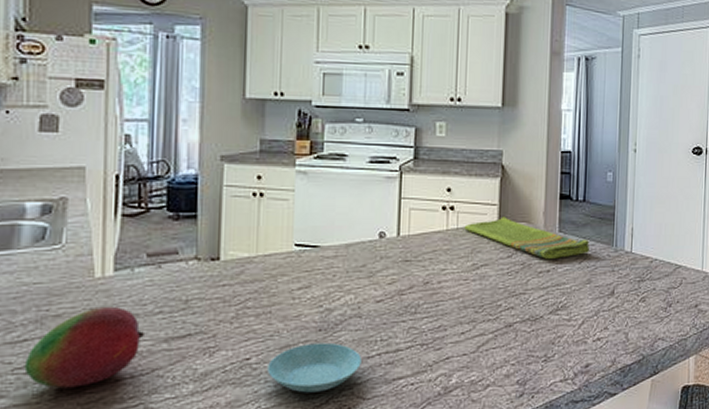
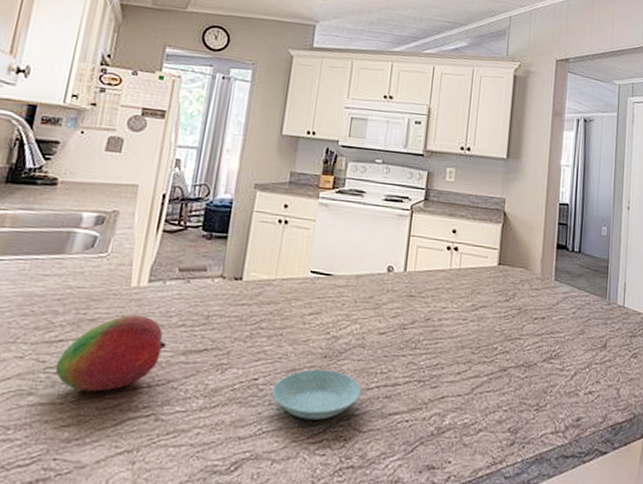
dish towel: present [464,216,589,259] -> none [466,261,584,307]

